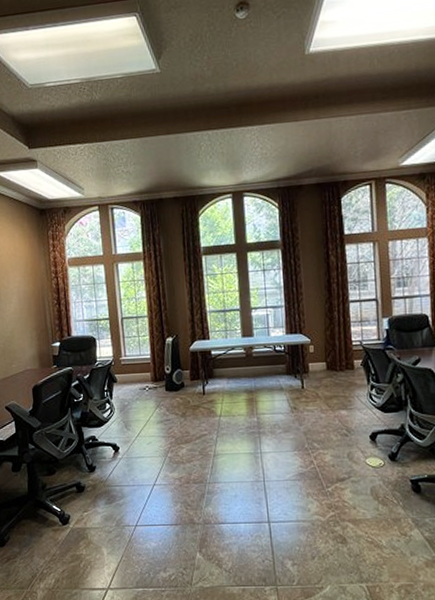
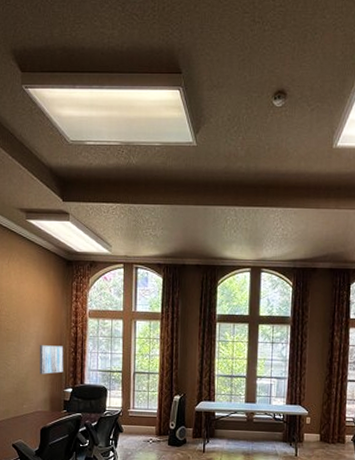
wall art: none [21,299,49,331] -> present [39,345,64,374]

